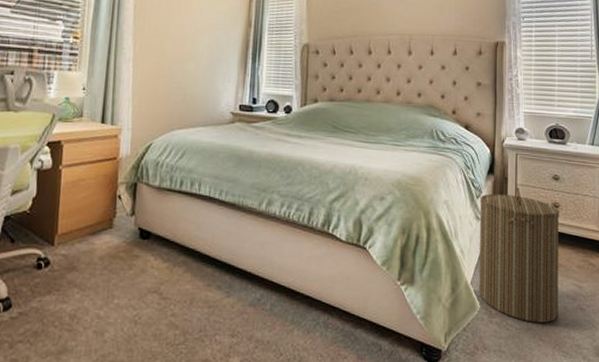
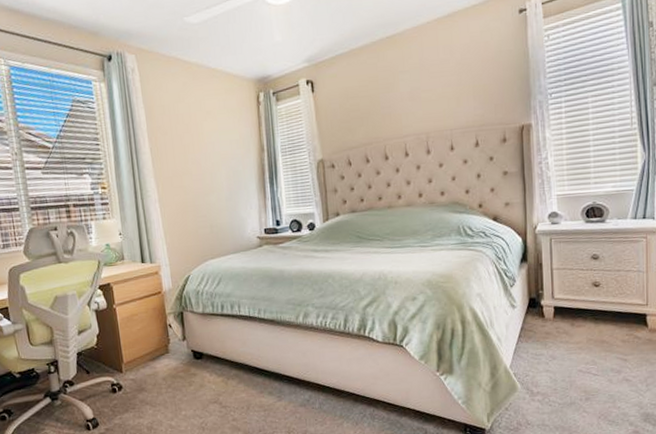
laundry hamper: present [478,186,560,323] -> none [514,270,603,397]

